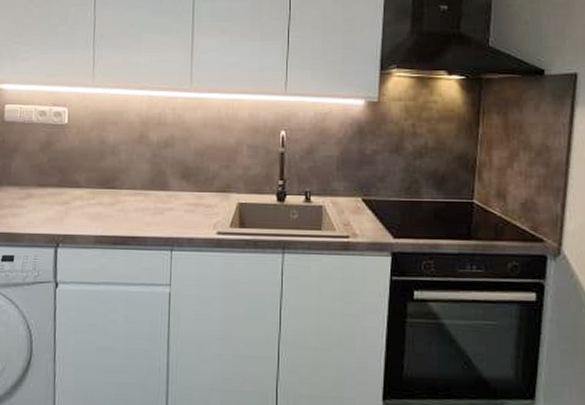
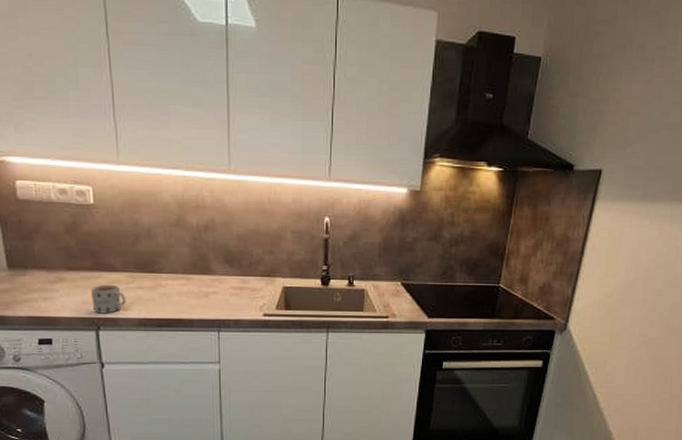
mug: none [55,200,87,231] -> present [91,284,127,314]

